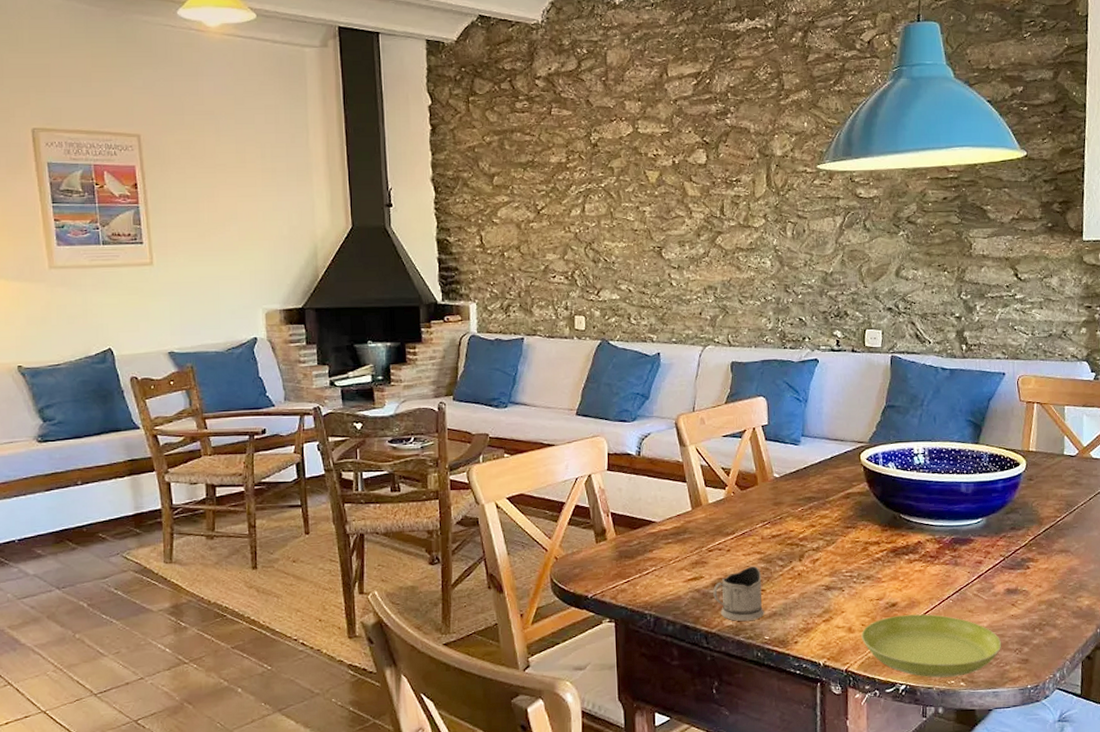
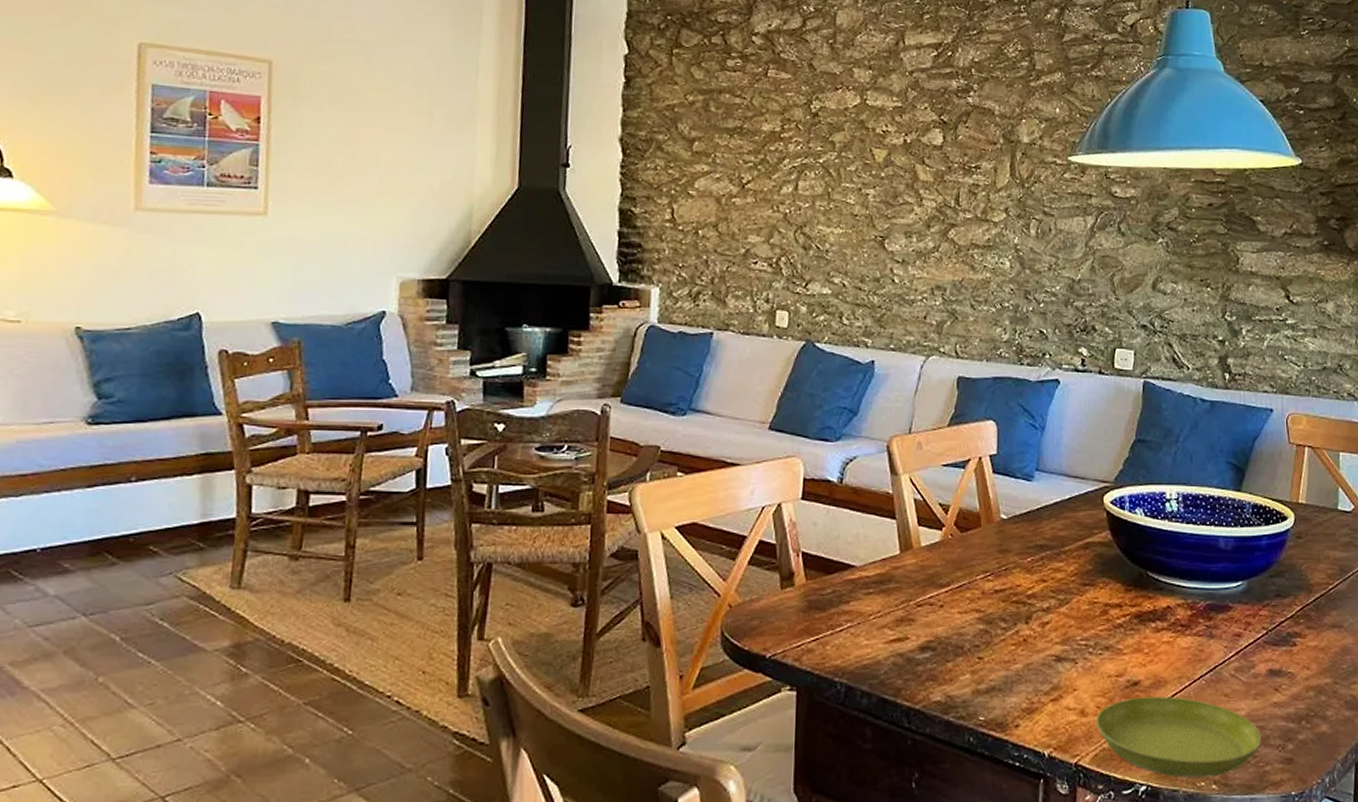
tea glass holder: present [713,565,764,621] -> none [920,626,980,696]

